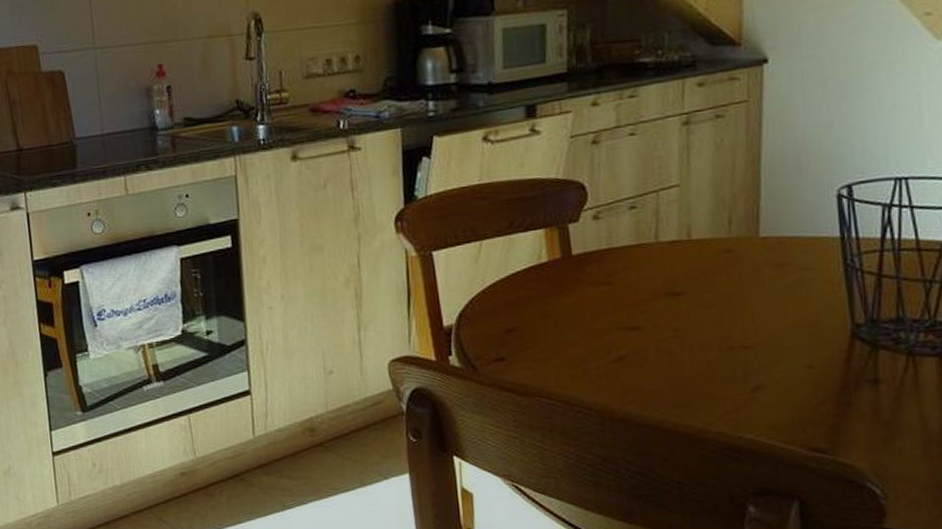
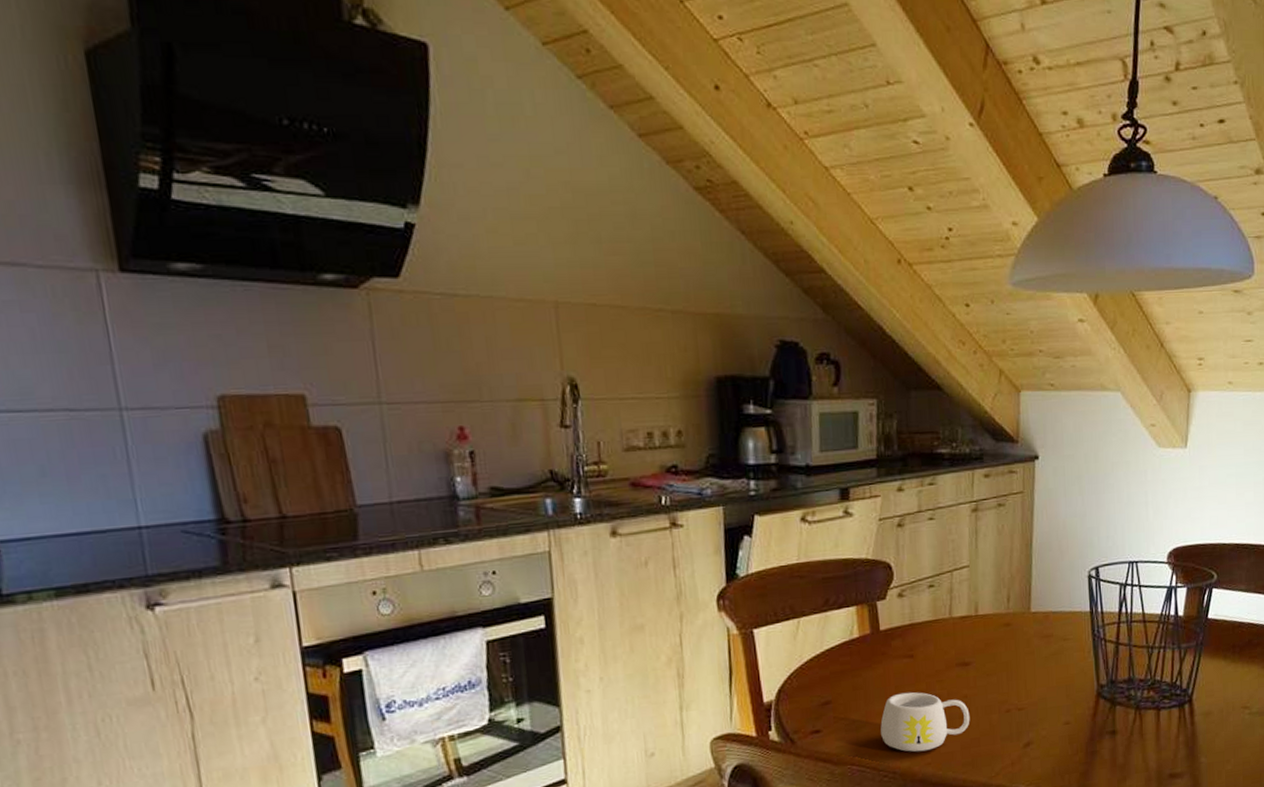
mug: none [573,322,682,389] -> present [880,692,970,752]

